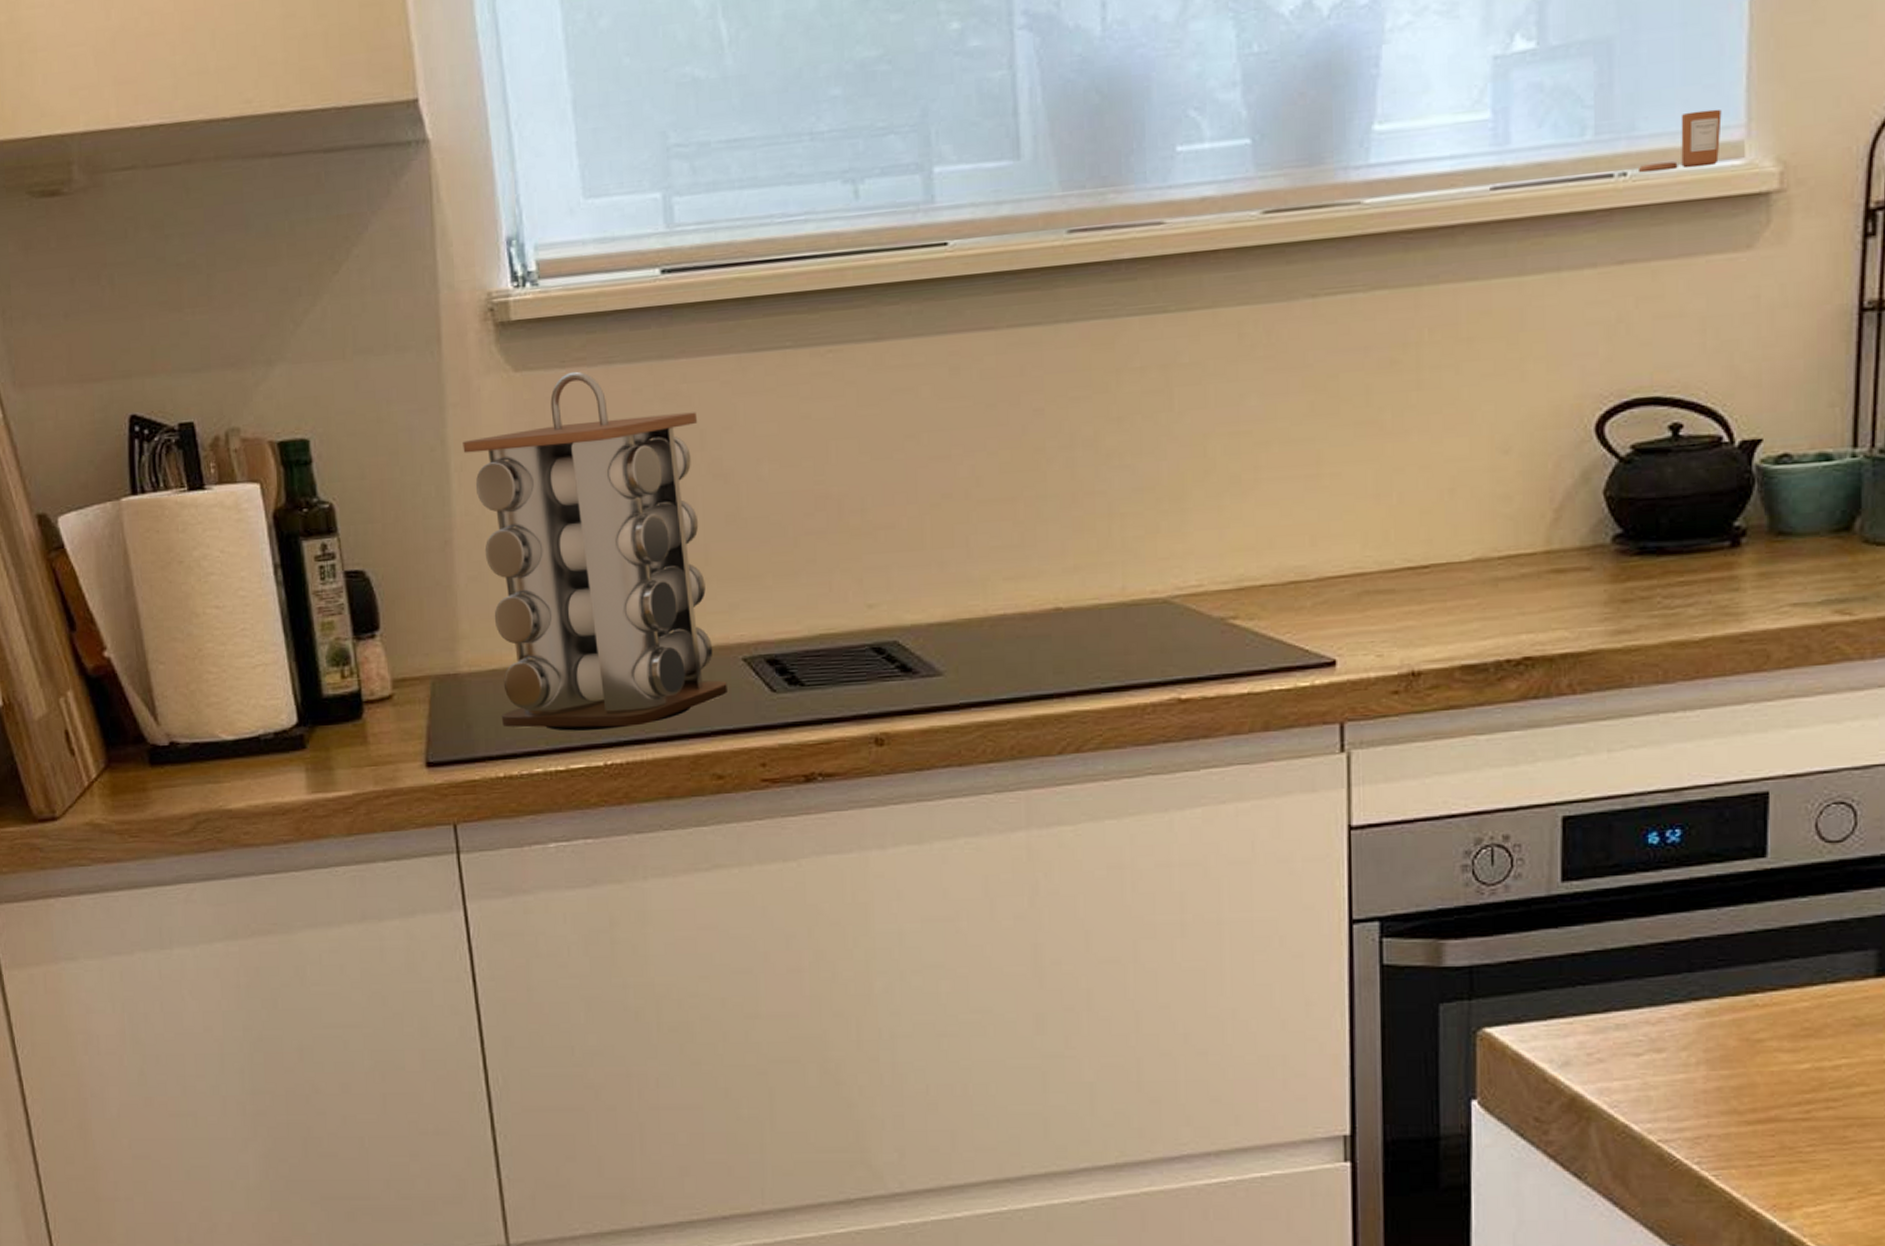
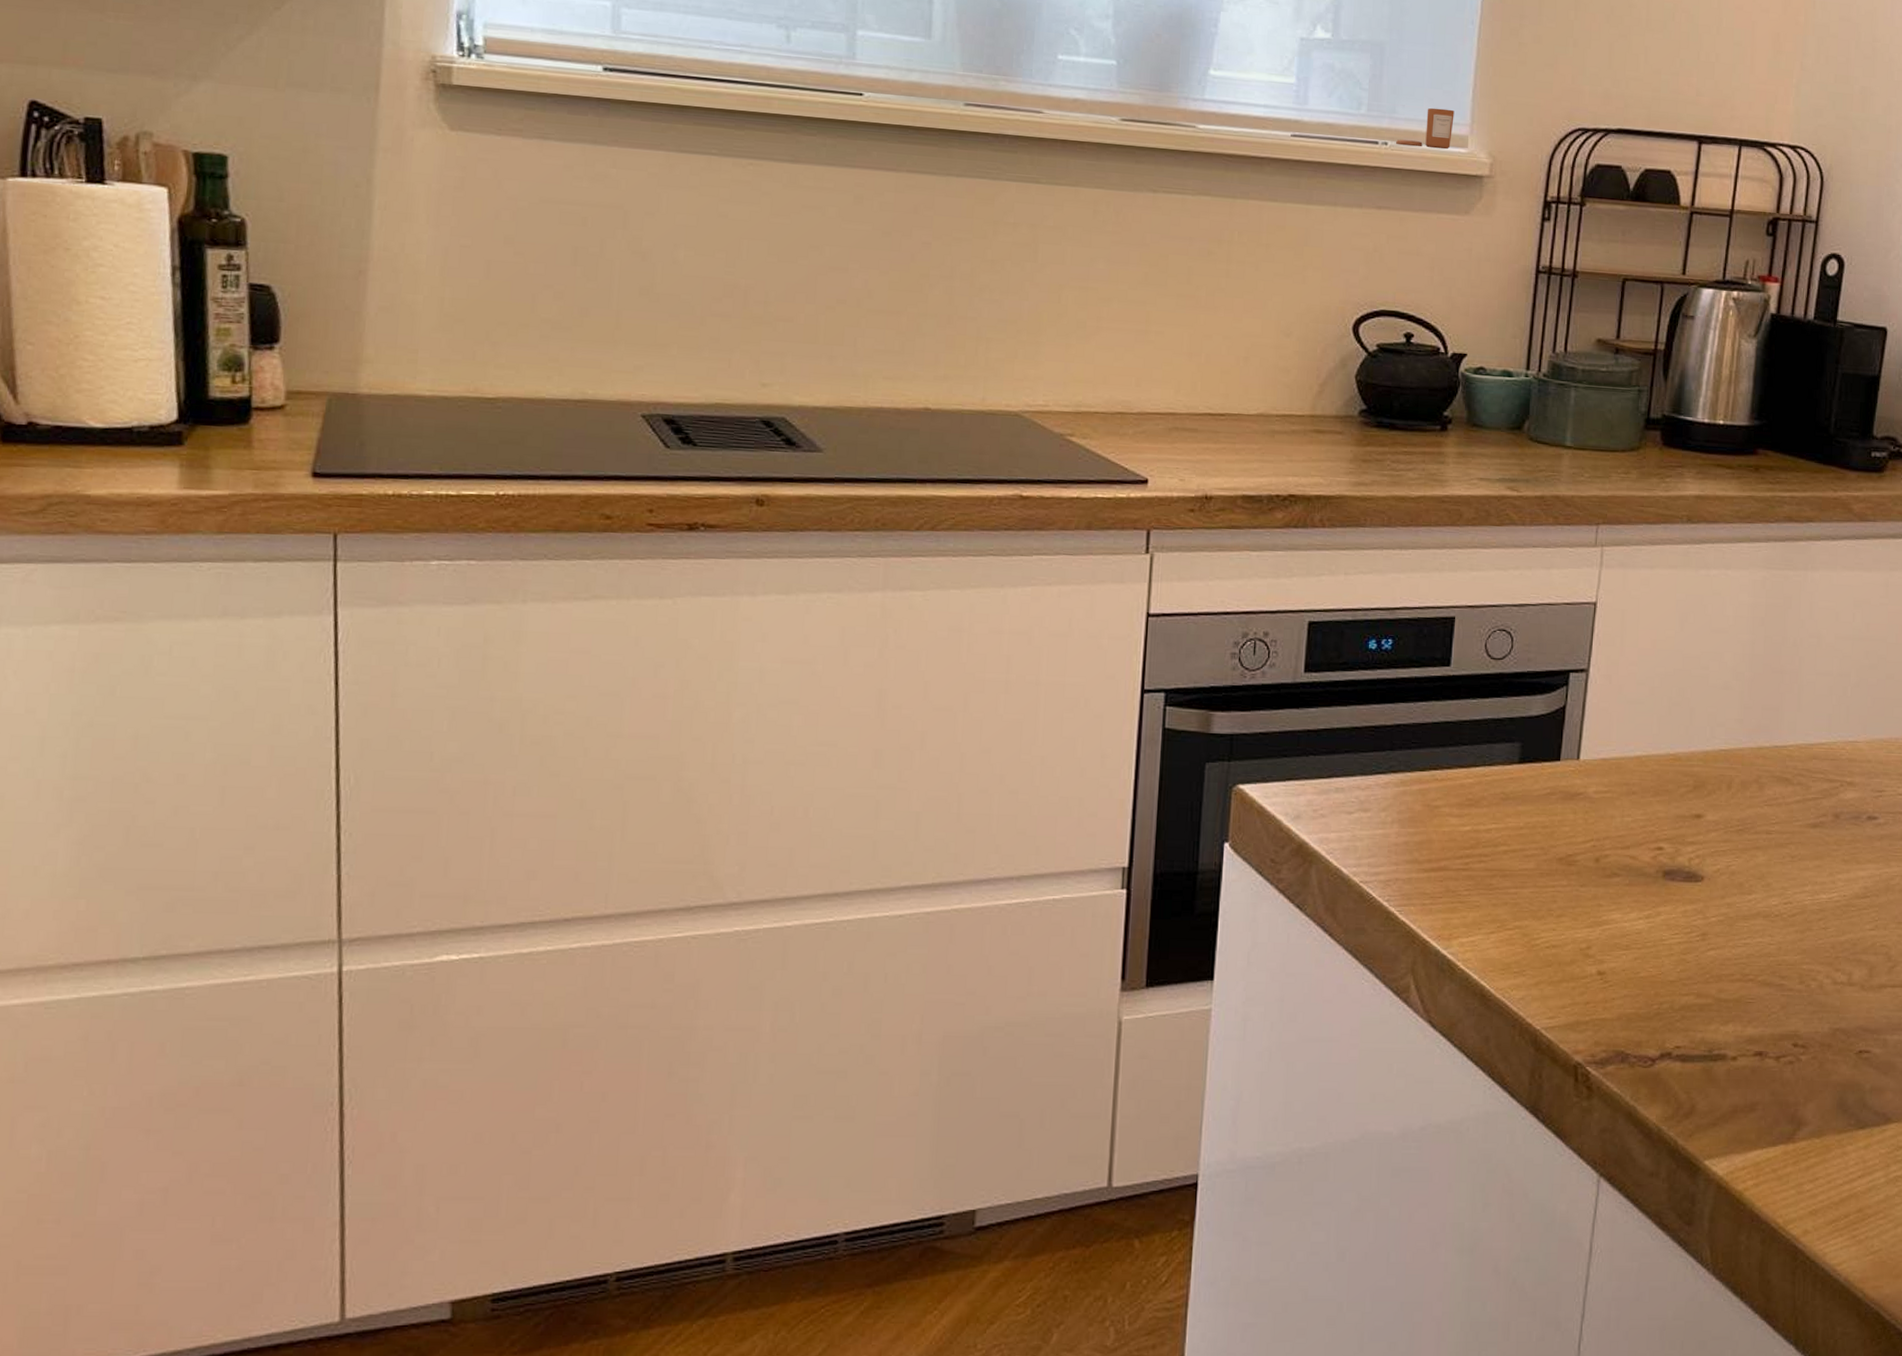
spice rack: present [463,371,727,731] -> none [389,139,624,463]

